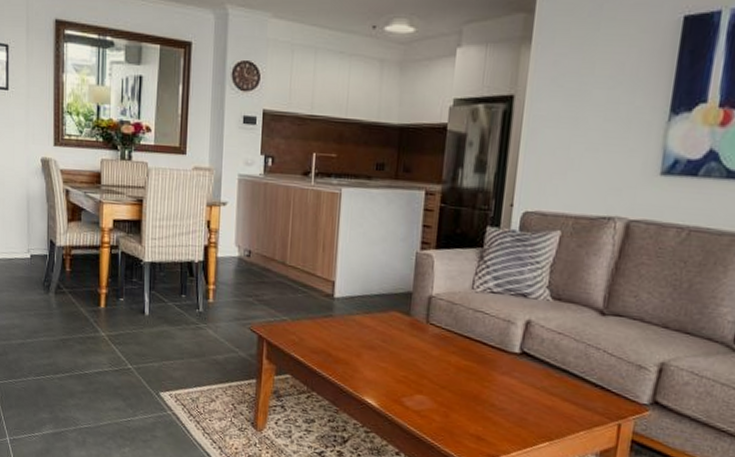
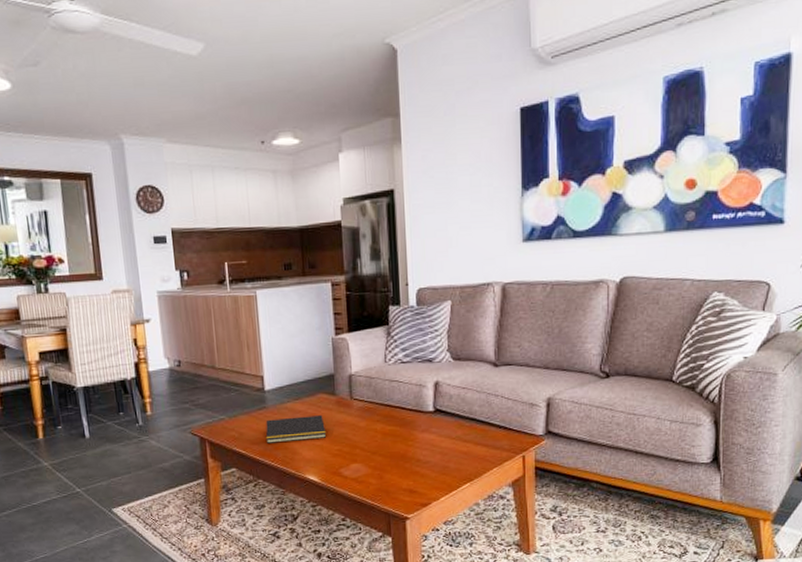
notepad: none [326,329,394,360] -> present [265,415,327,443]

